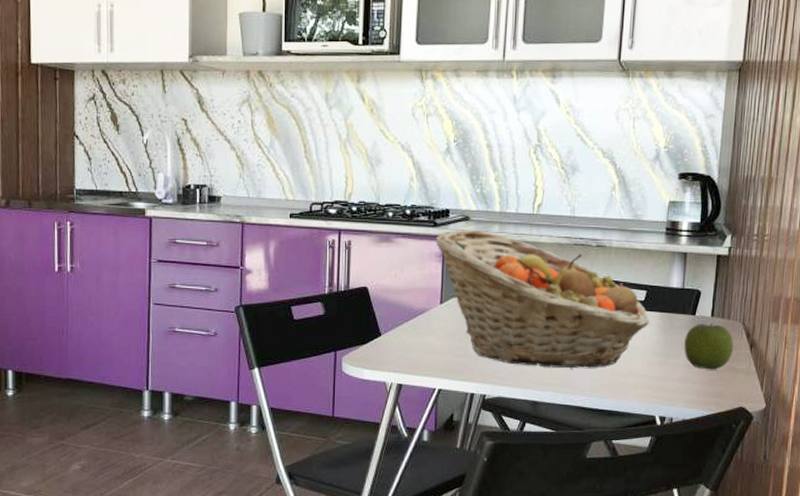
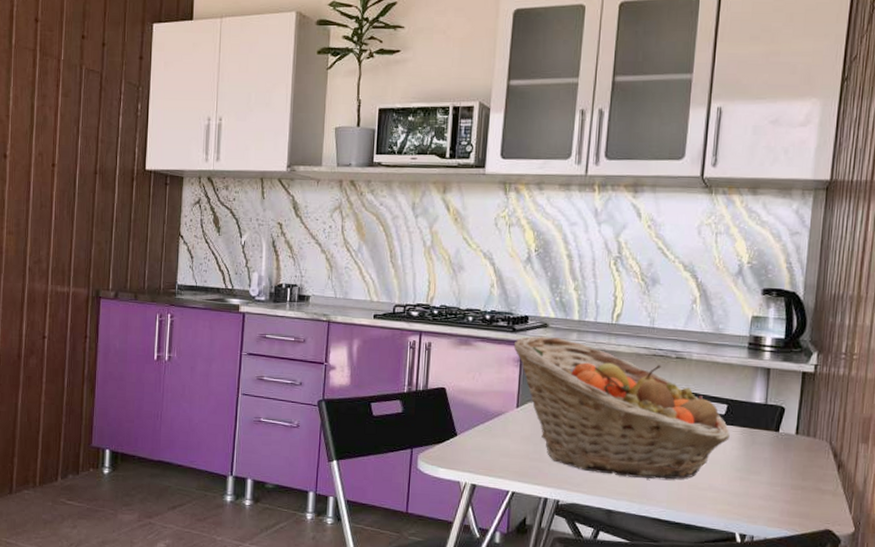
apple: present [684,323,734,370] -> none [766,441,820,489]

